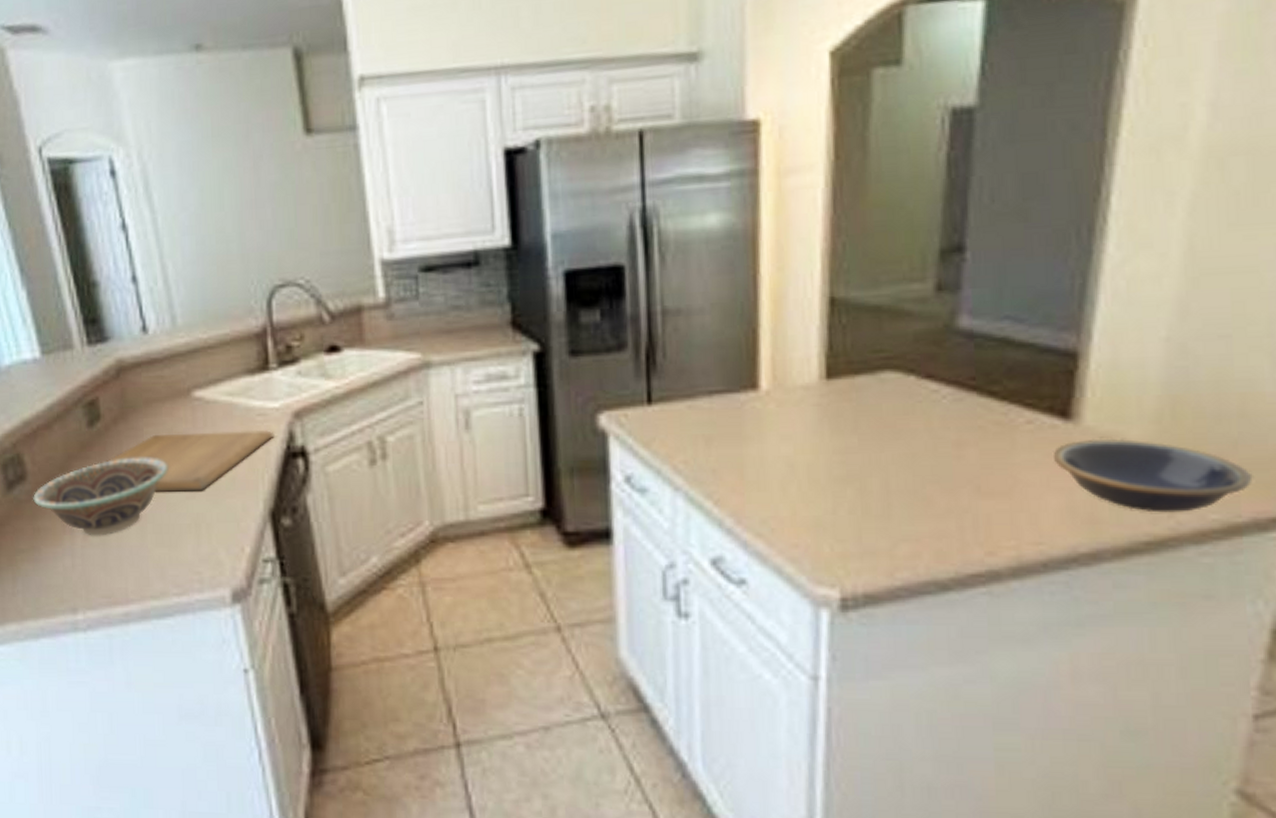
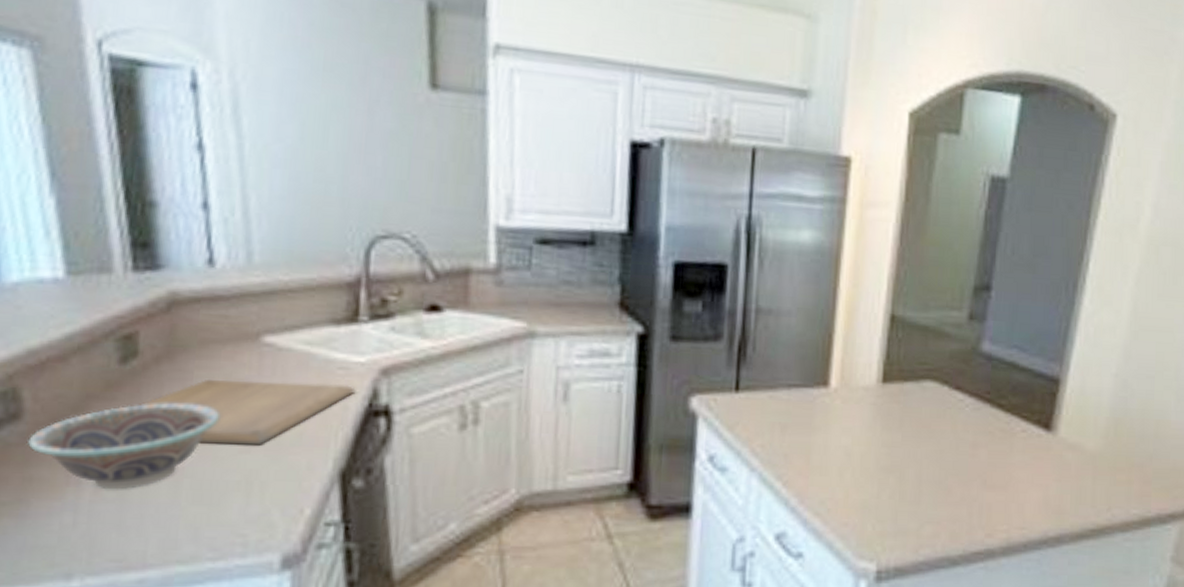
bowl: present [1054,438,1253,513] -> none [1038,447,1159,508]

